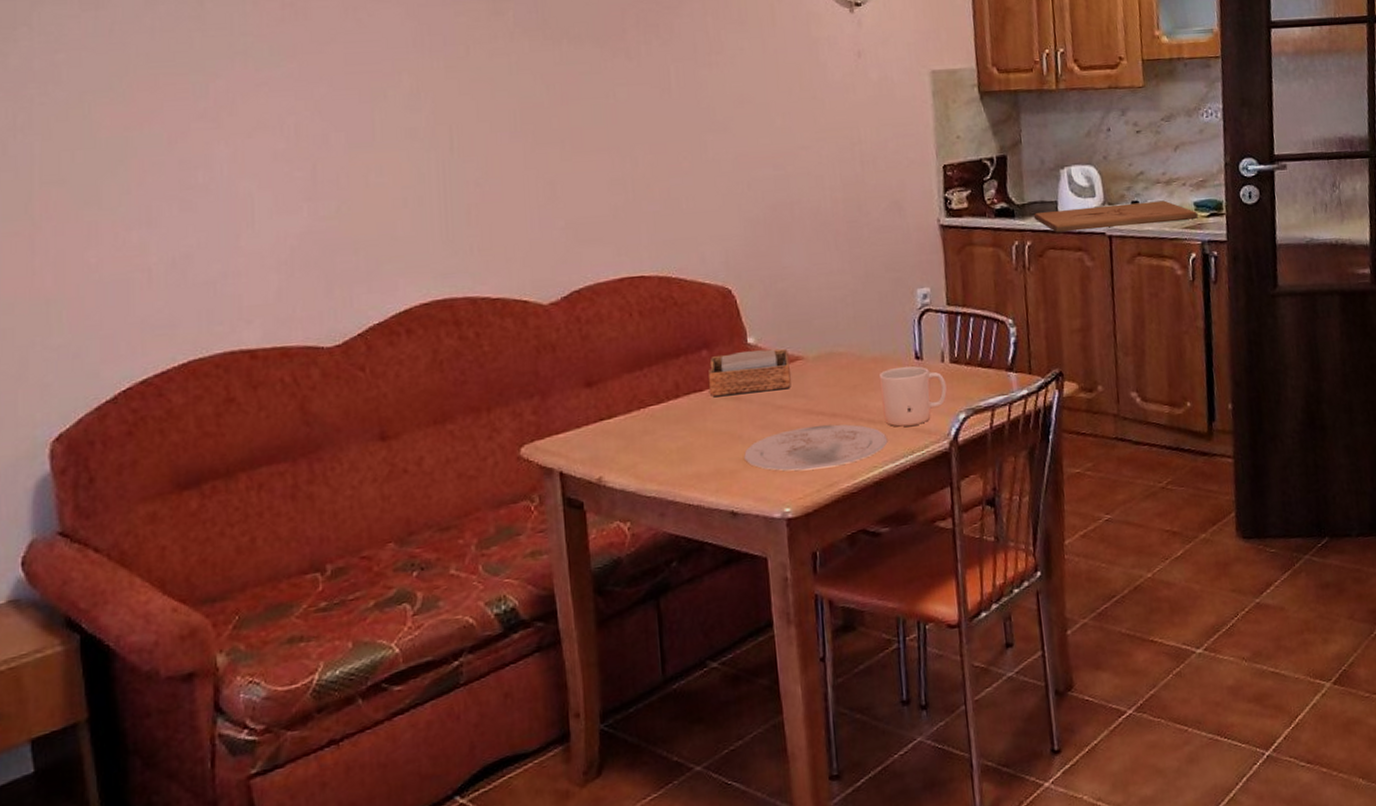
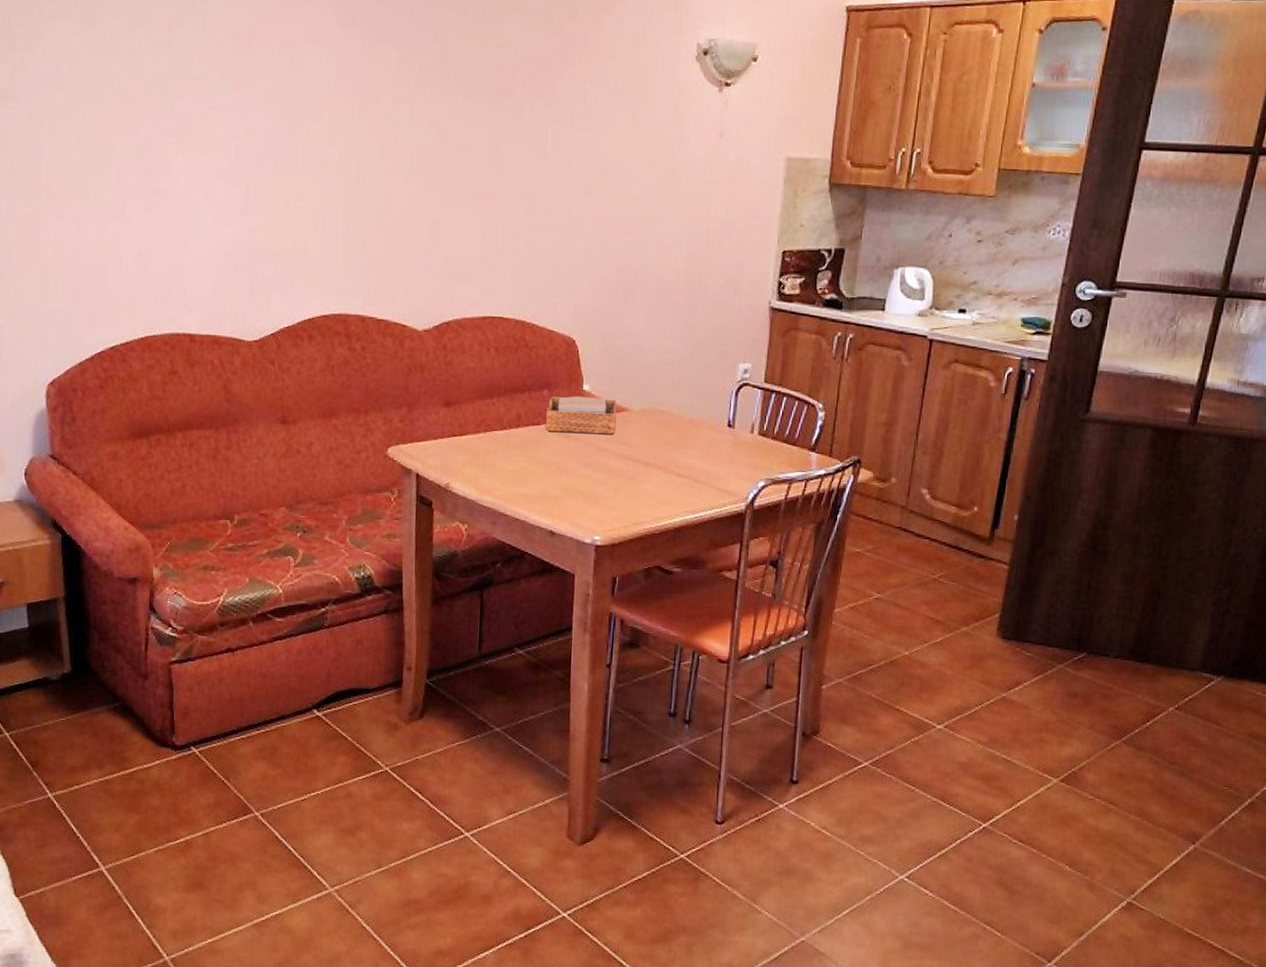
plate: present [744,424,888,471] -> none [567,470,692,509]
mug: present [878,366,947,427] -> none [691,431,752,485]
cutting board: present [1033,200,1198,233] -> none [860,308,1023,334]

